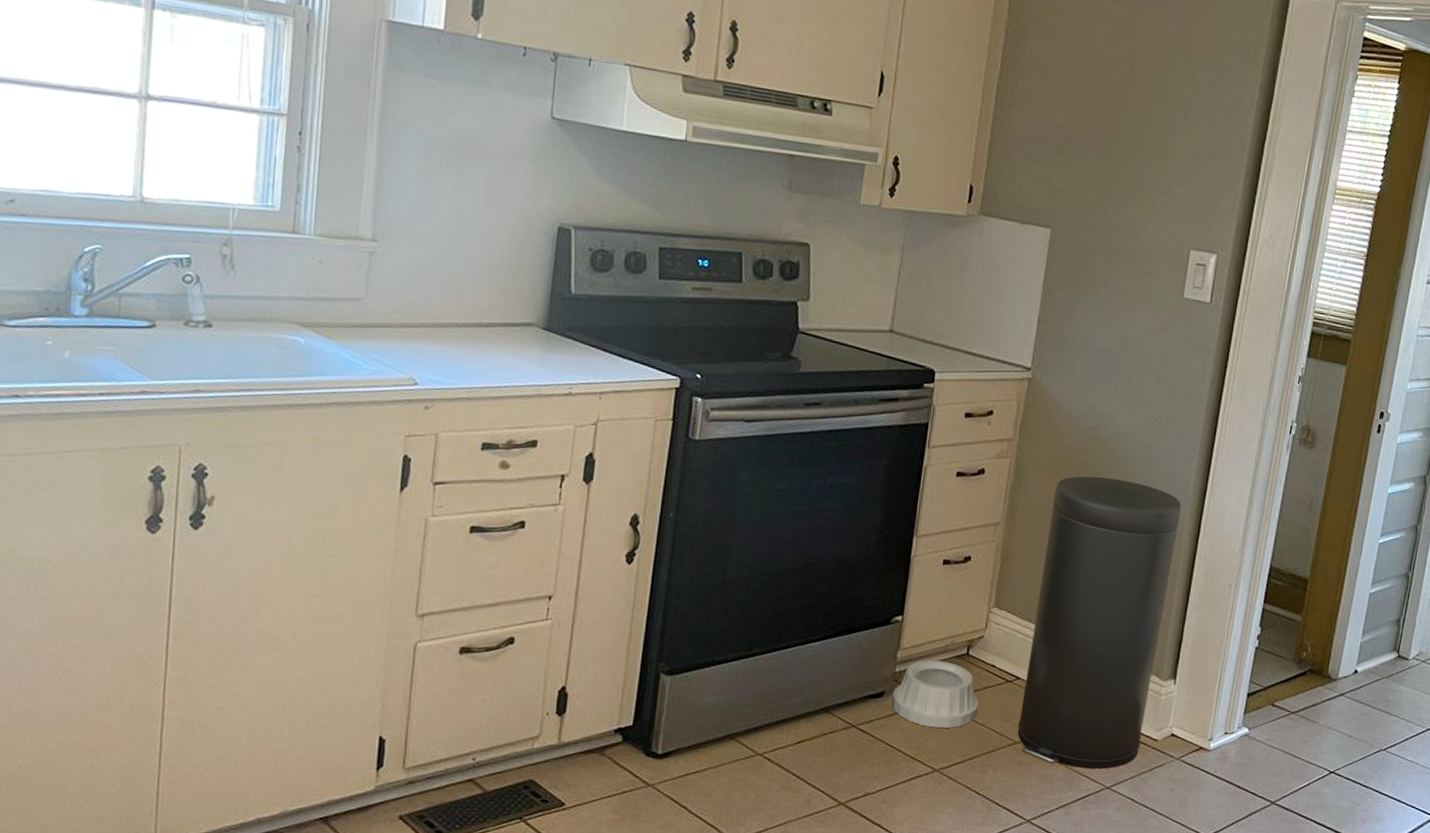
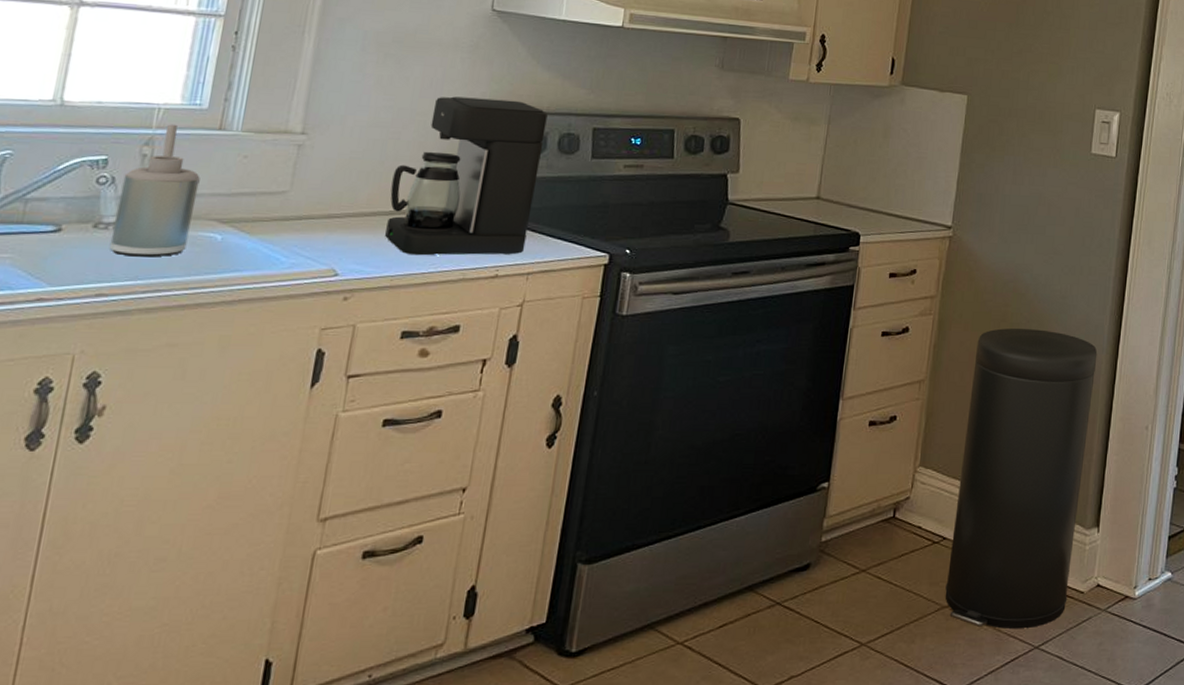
soap dispenser: none [201,225,279,357] -> present [109,124,200,257]
coffee maker: none [460,208,613,374] -> present [385,96,548,256]
pet bowl: present [891,660,979,729] -> none [817,526,906,599]

